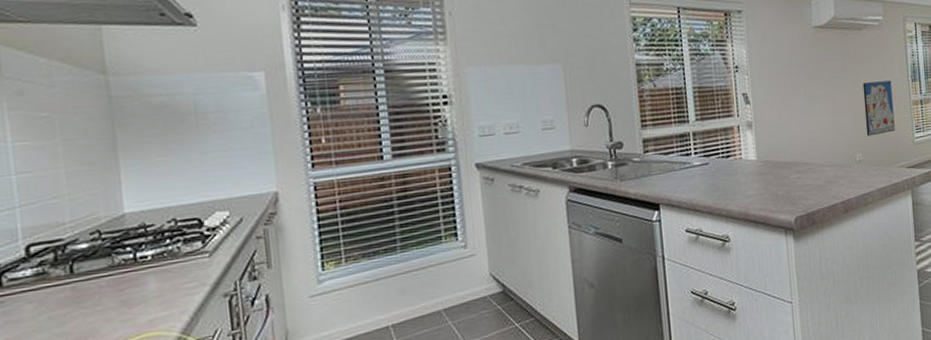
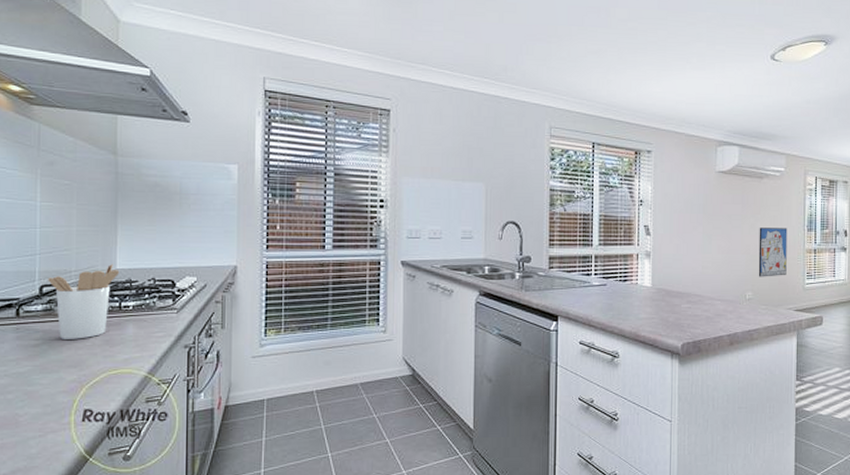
utensil holder: none [34,206,130,308] -> present [48,263,120,339]

